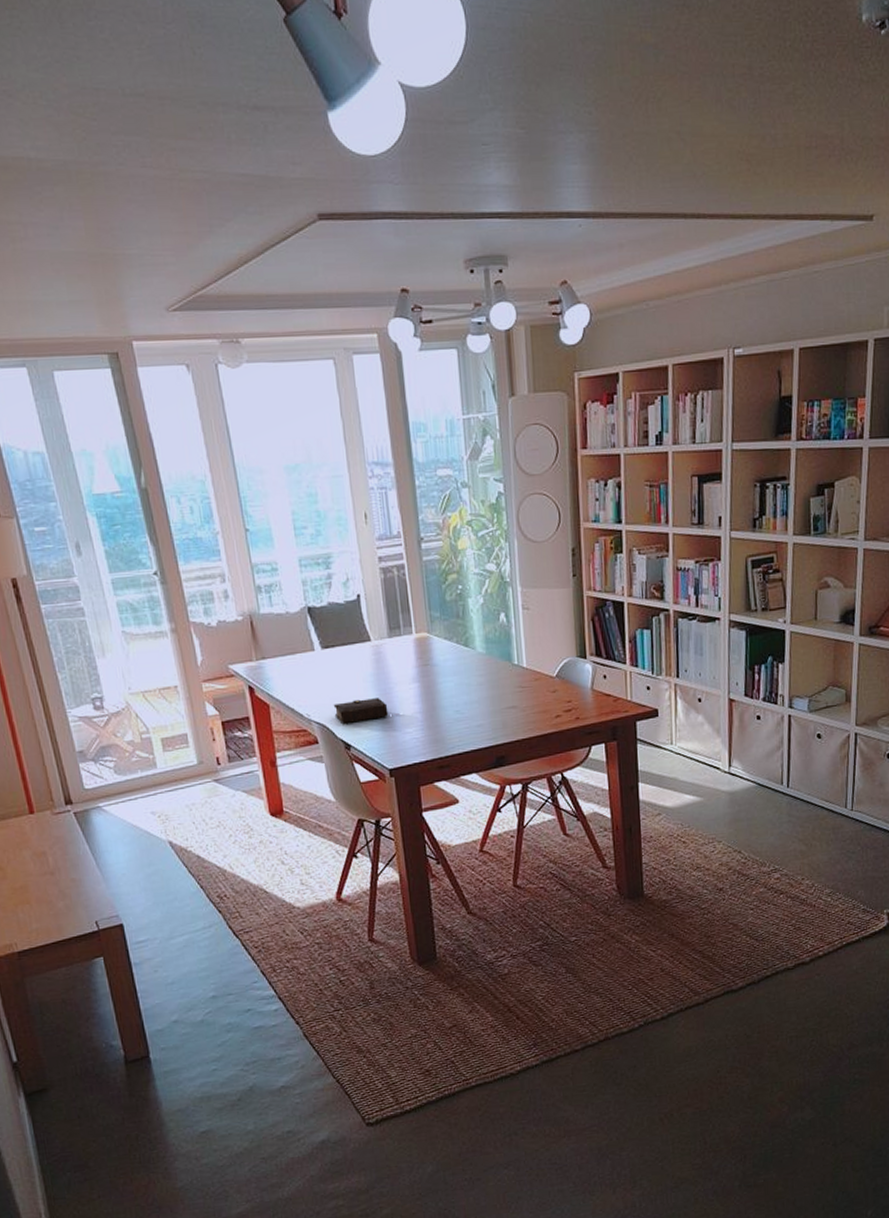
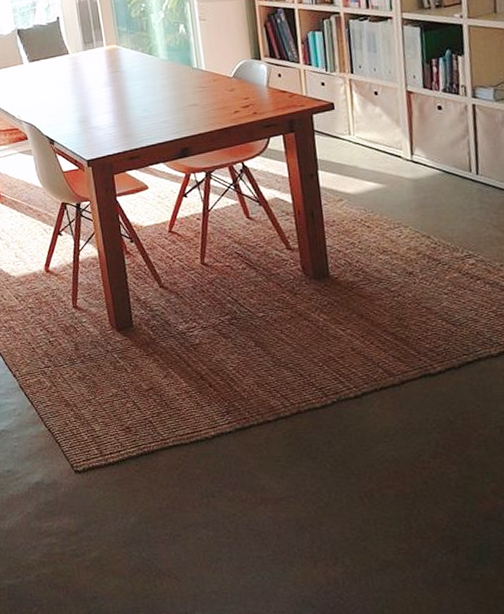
book: present [333,698,399,724] -> none [39,101,94,123]

